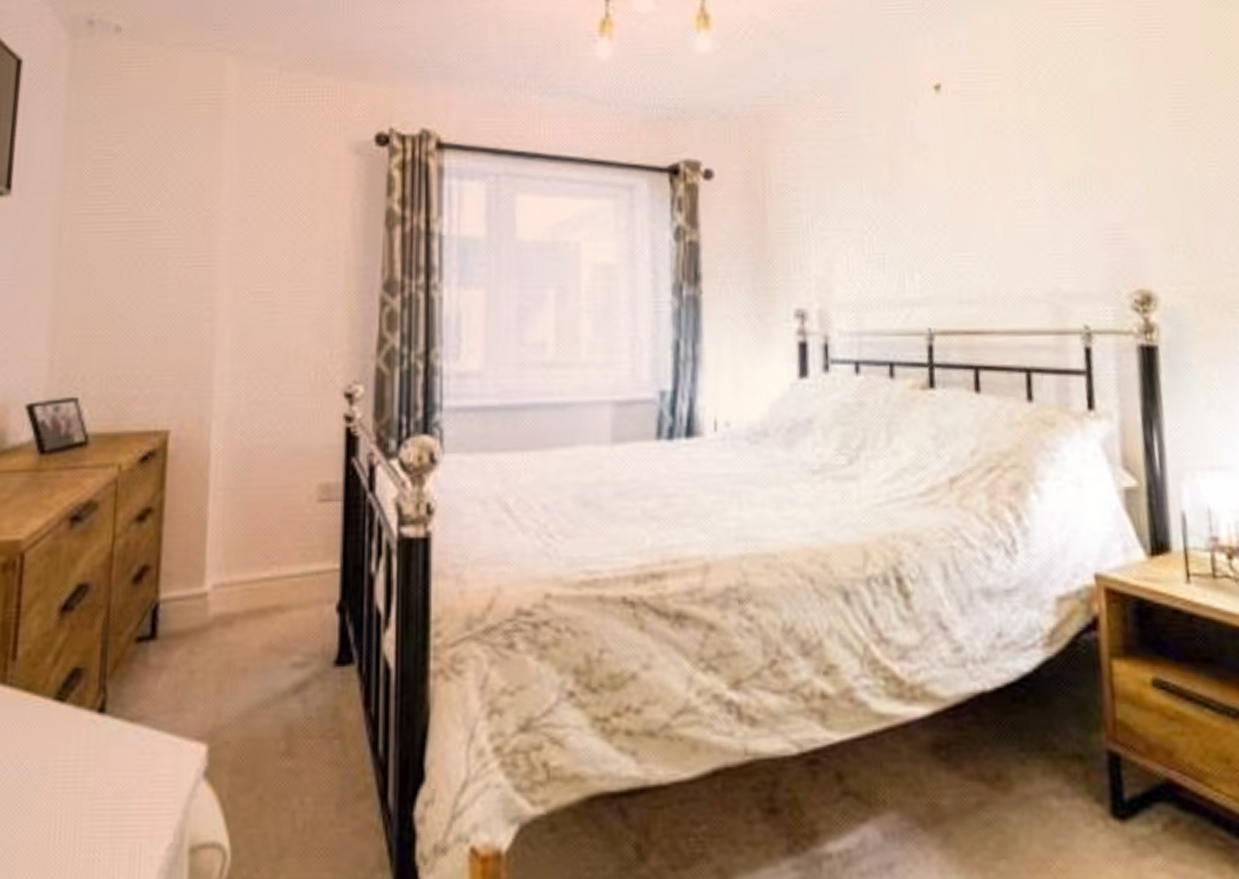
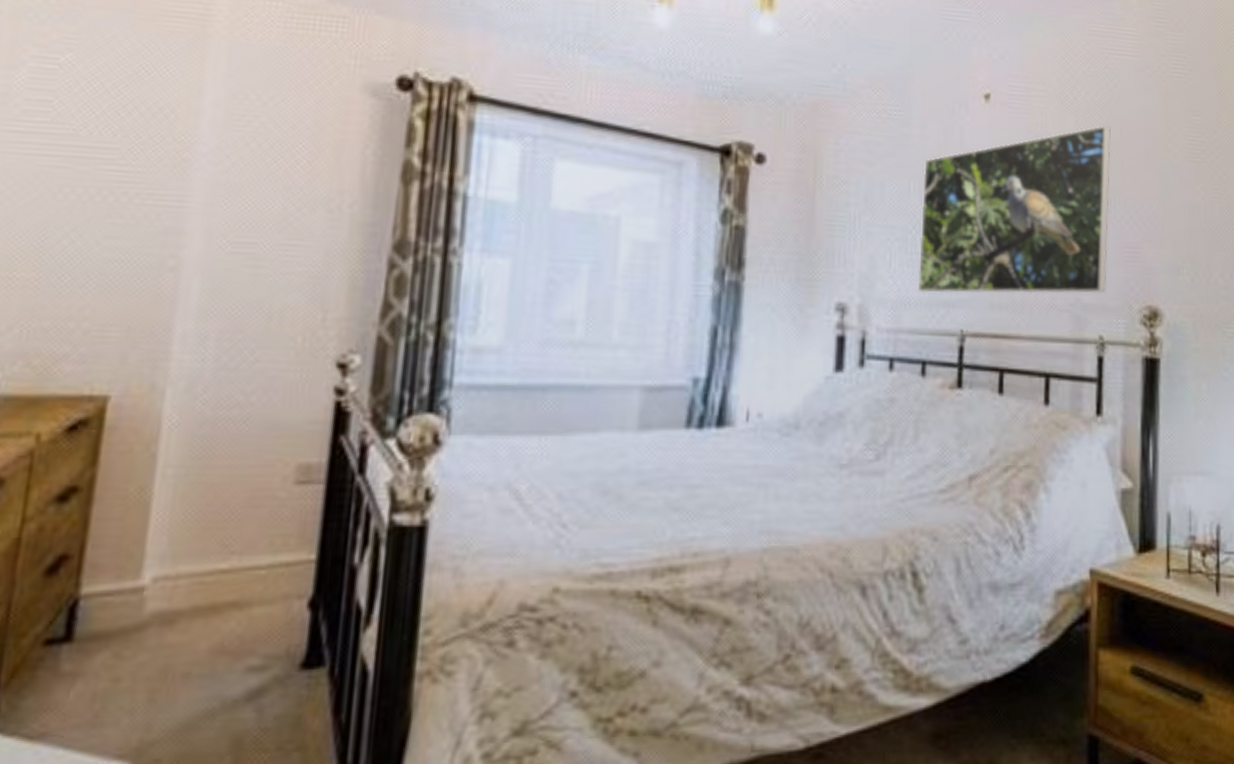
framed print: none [875,102,1088,293] -> present [918,125,1111,294]

